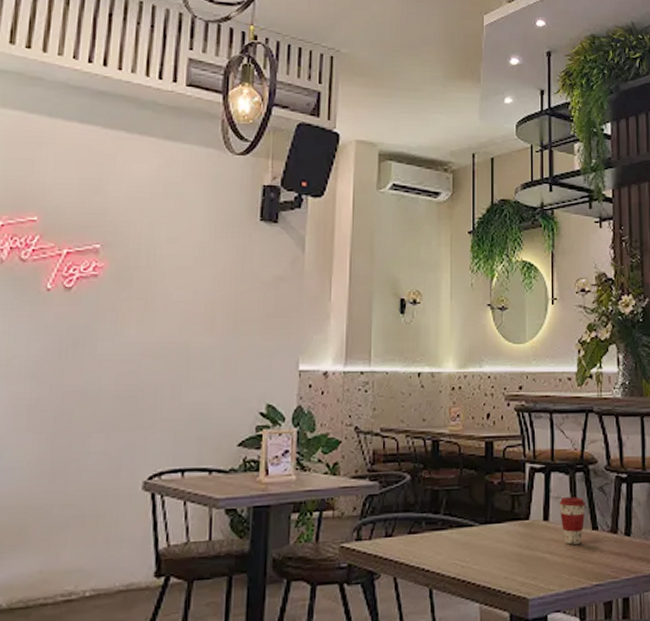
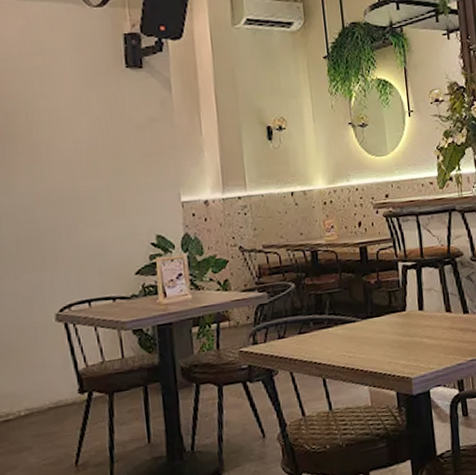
coffee cup: present [559,497,586,545] -> none [432,286,456,329]

